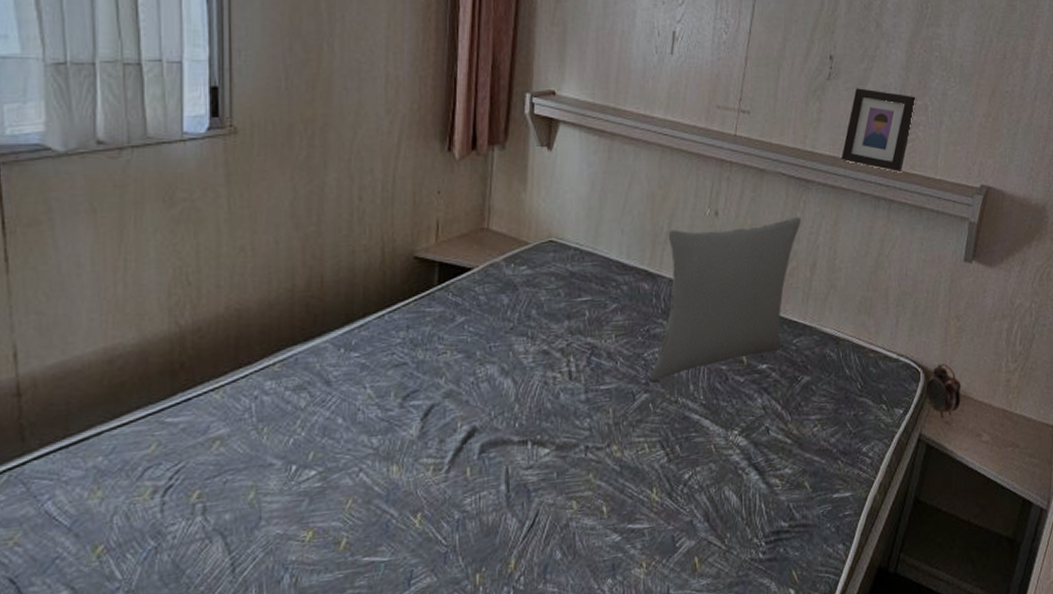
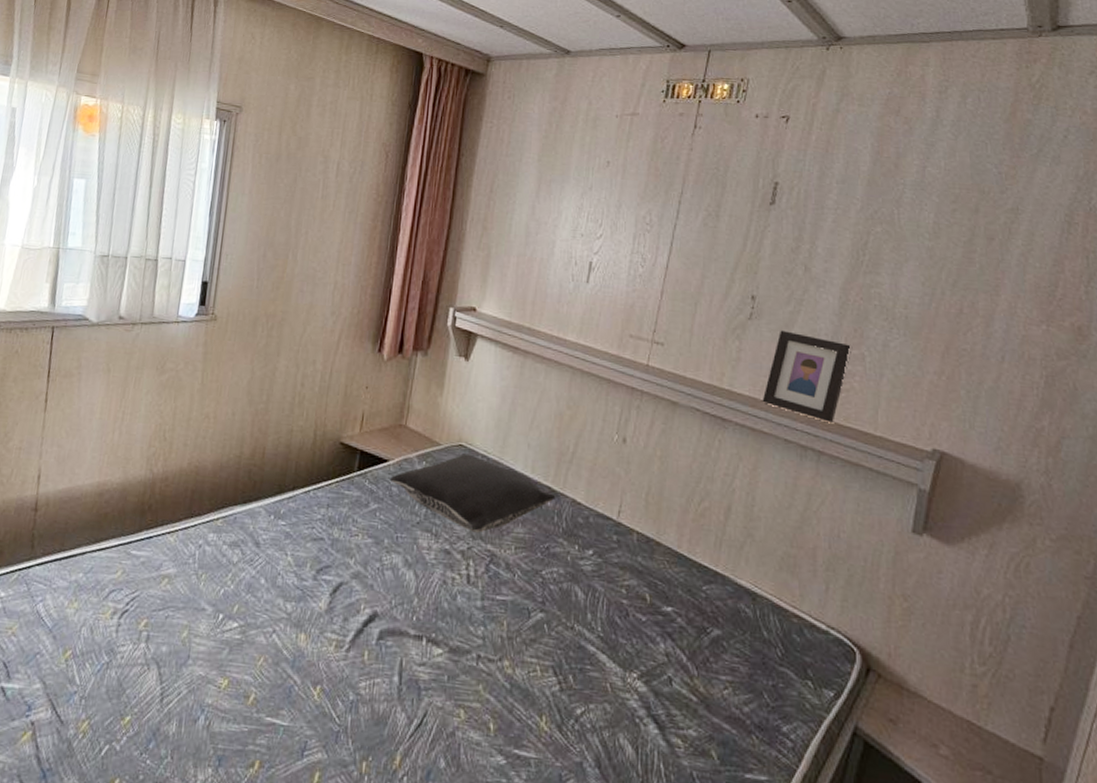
pillow: none [475,249,653,328] -> present [389,453,556,533]
pillow: present [650,217,801,381] -> none [547,451,715,602]
alarm clock: present [926,363,962,417] -> none [863,647,911,714]

